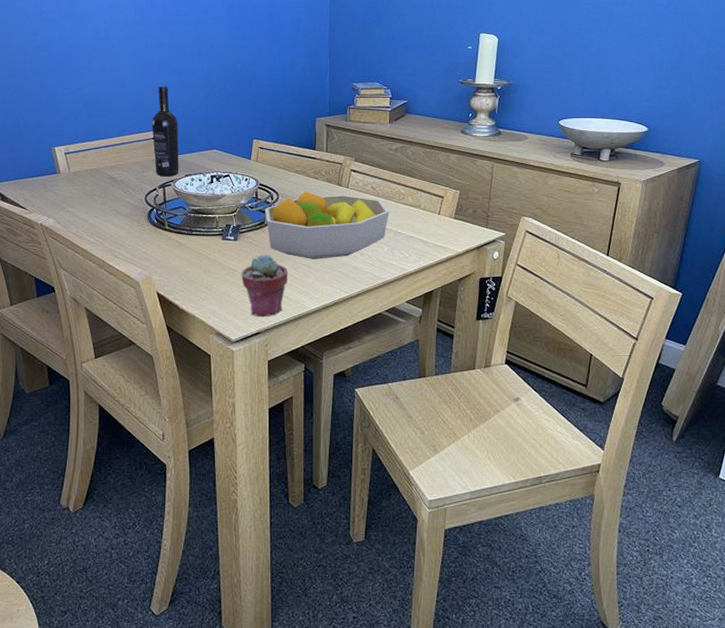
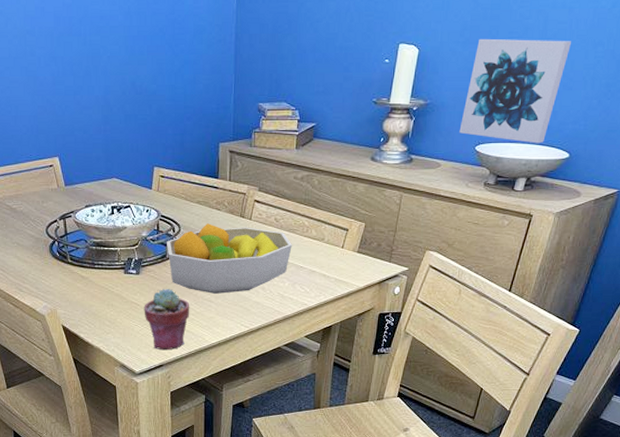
wine bottle: present [152,86,179,177] -> none [49,107,79,208]
wall art: none [542,29,636,119] -> present [459,38,571,144]

